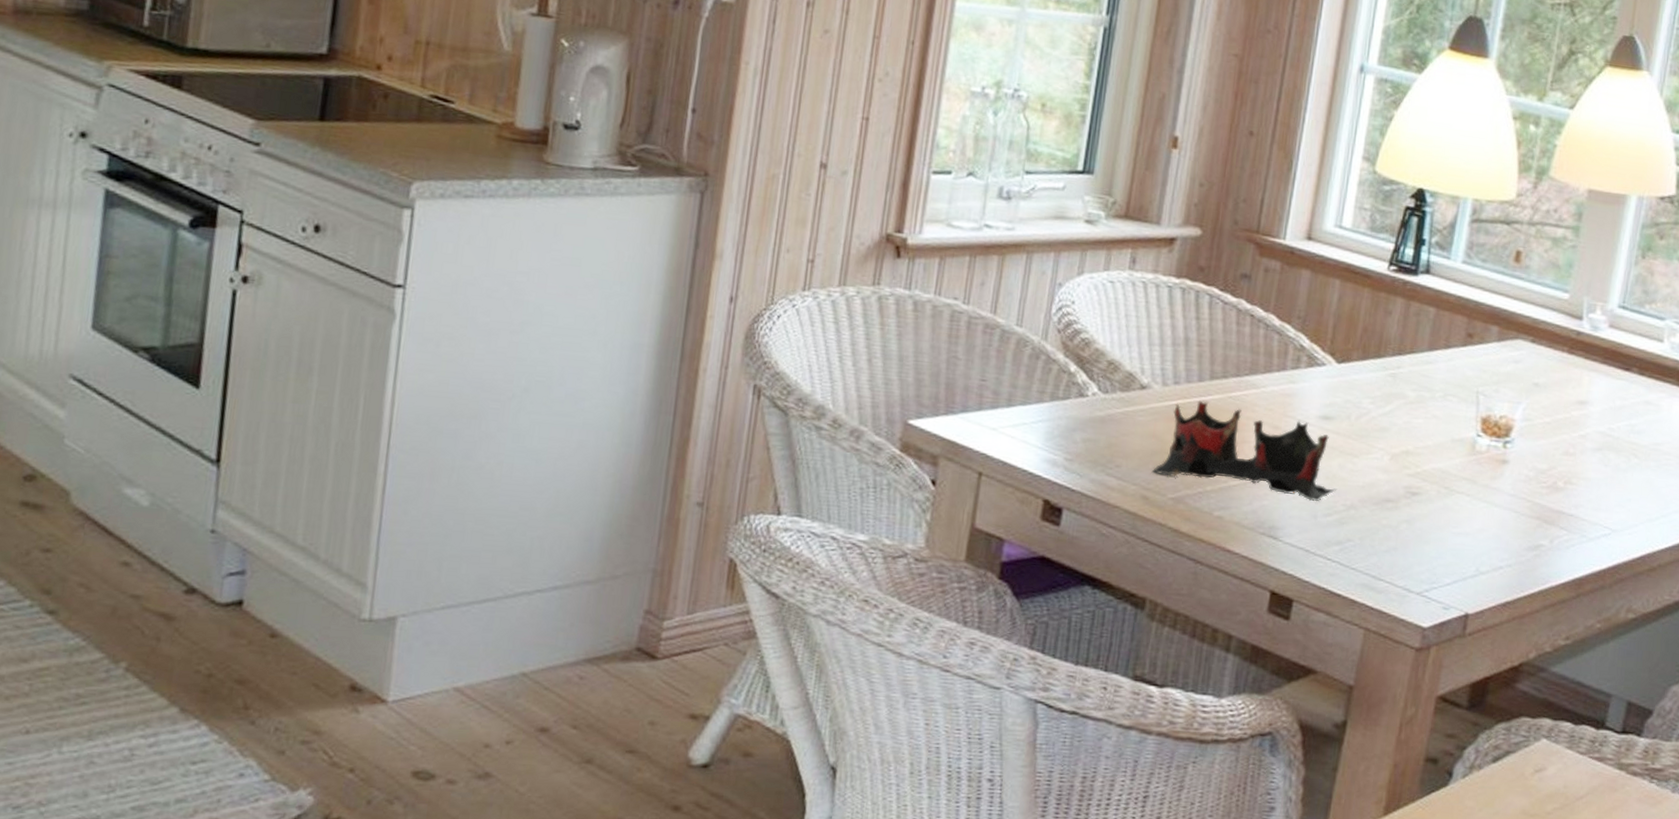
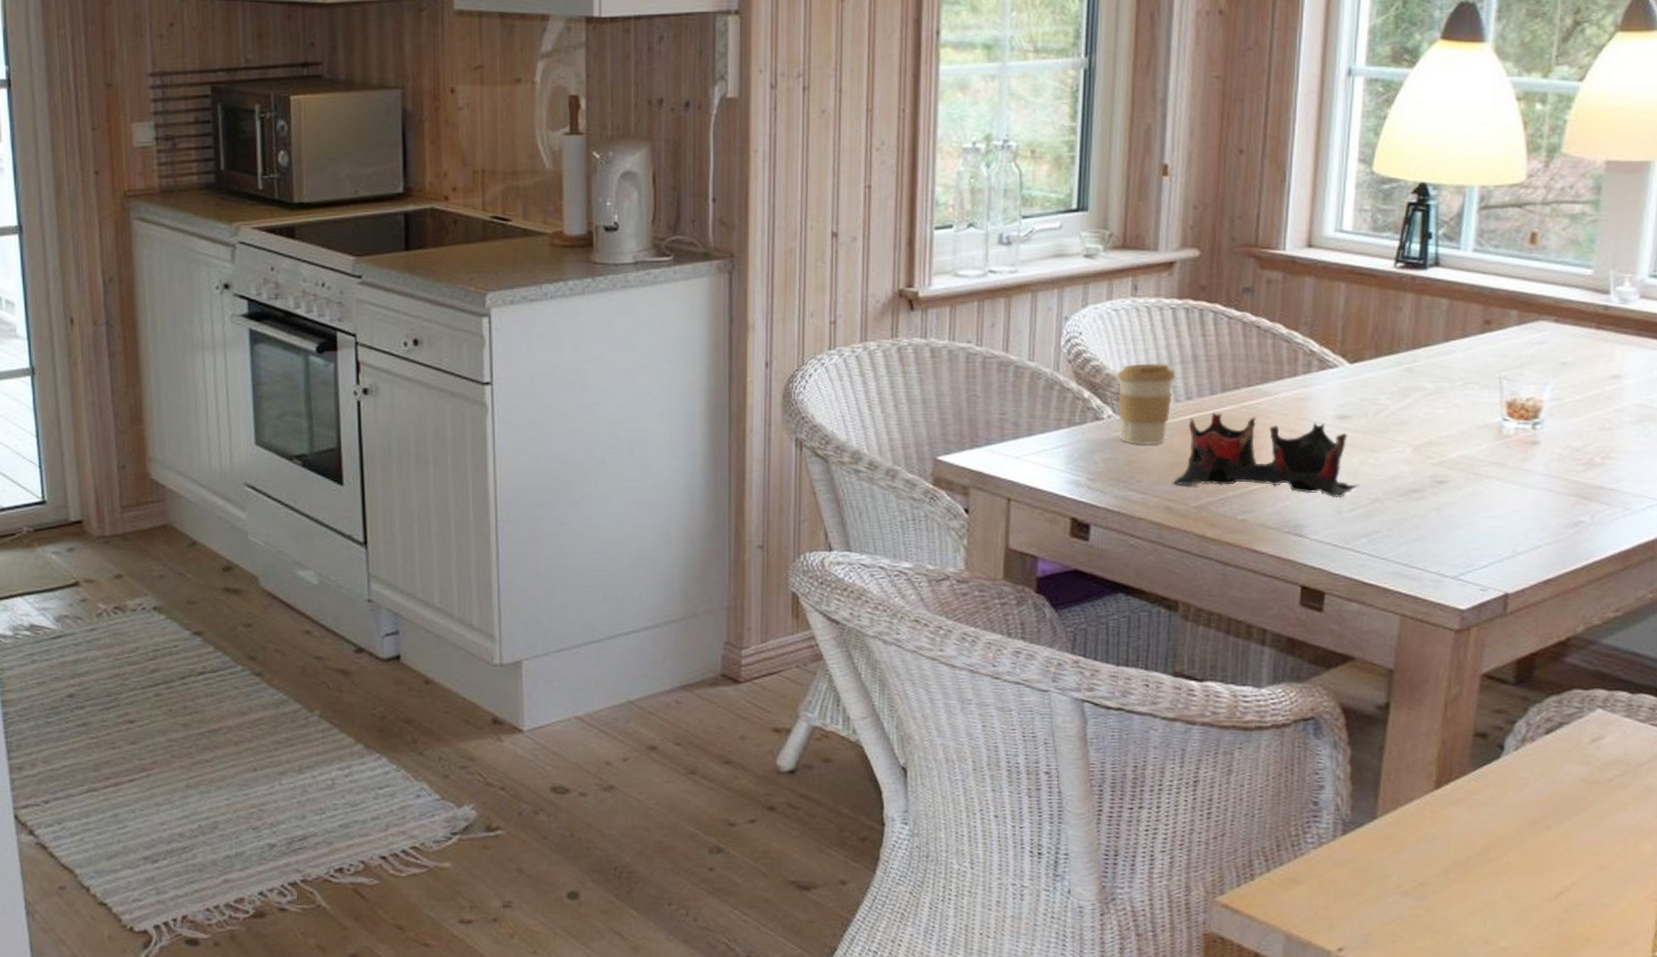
coffee cup: none [1103,341,1166,429] -> present [1116,363,1175,445]

